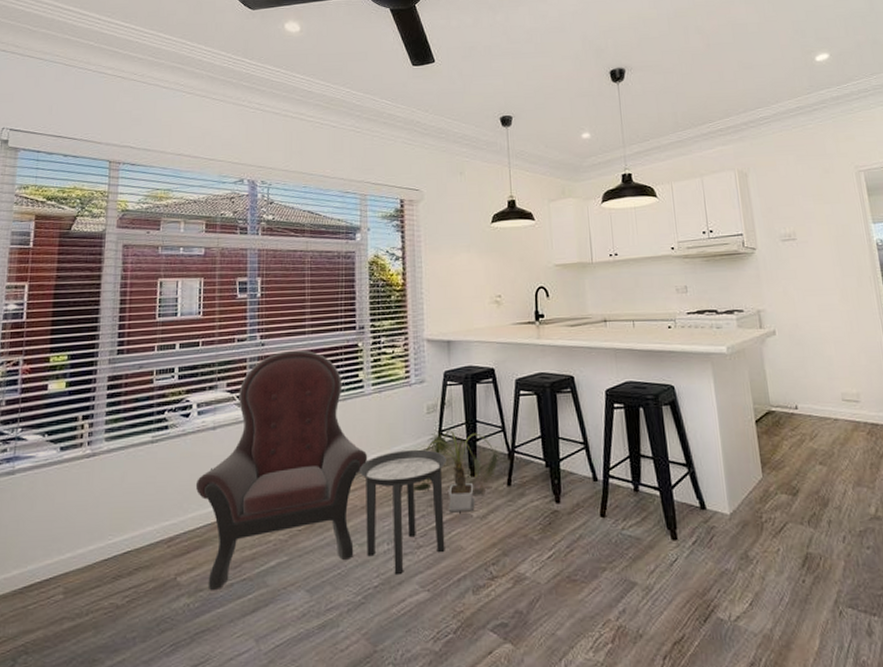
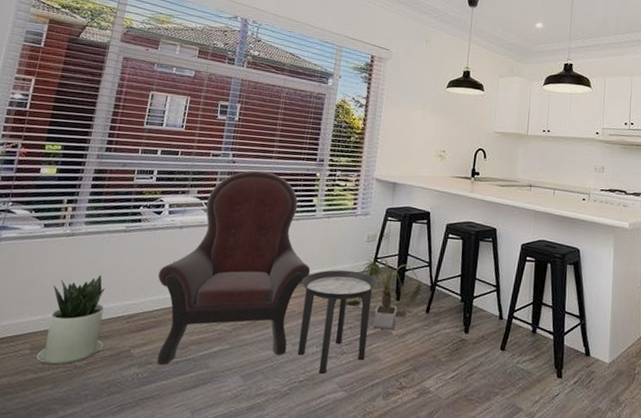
planter: none [72,496,145,609] -> present [36,275,105,366]

